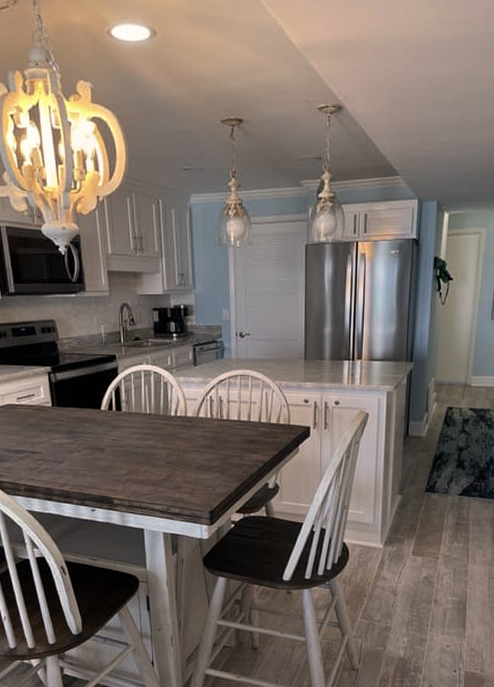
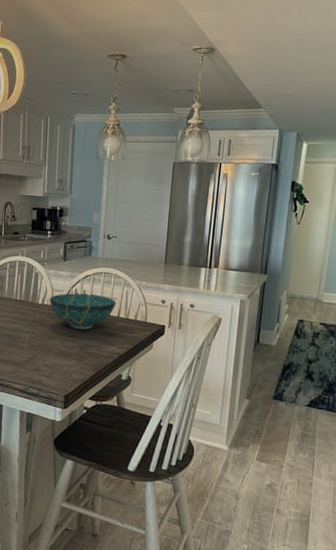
decorative bowl: none [183,400,256,439] -> present [49,293,116,330]

